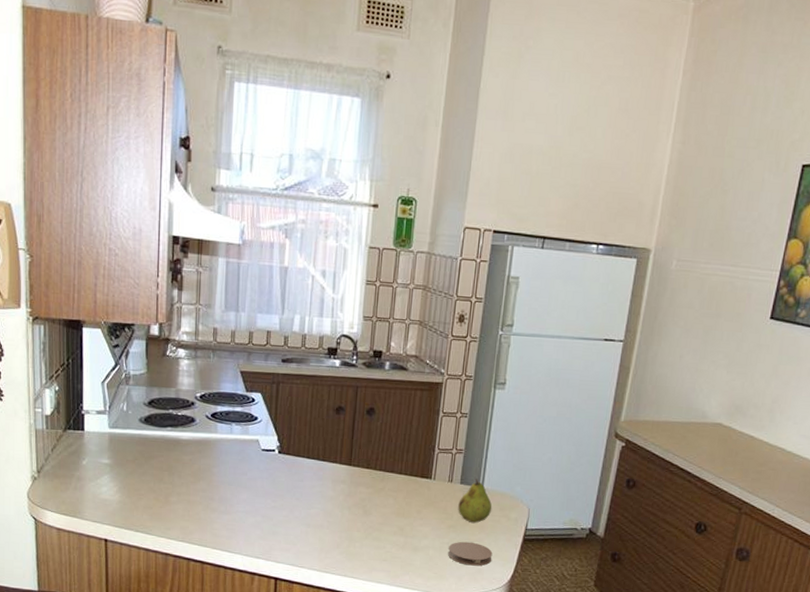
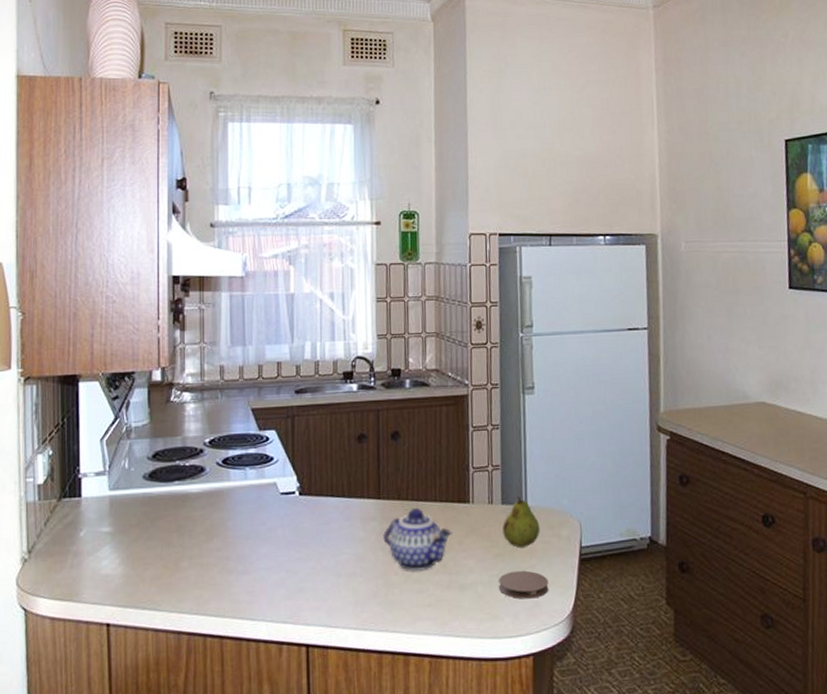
teapot: none [350,477,414,532] -> present [383,508,454,572]

